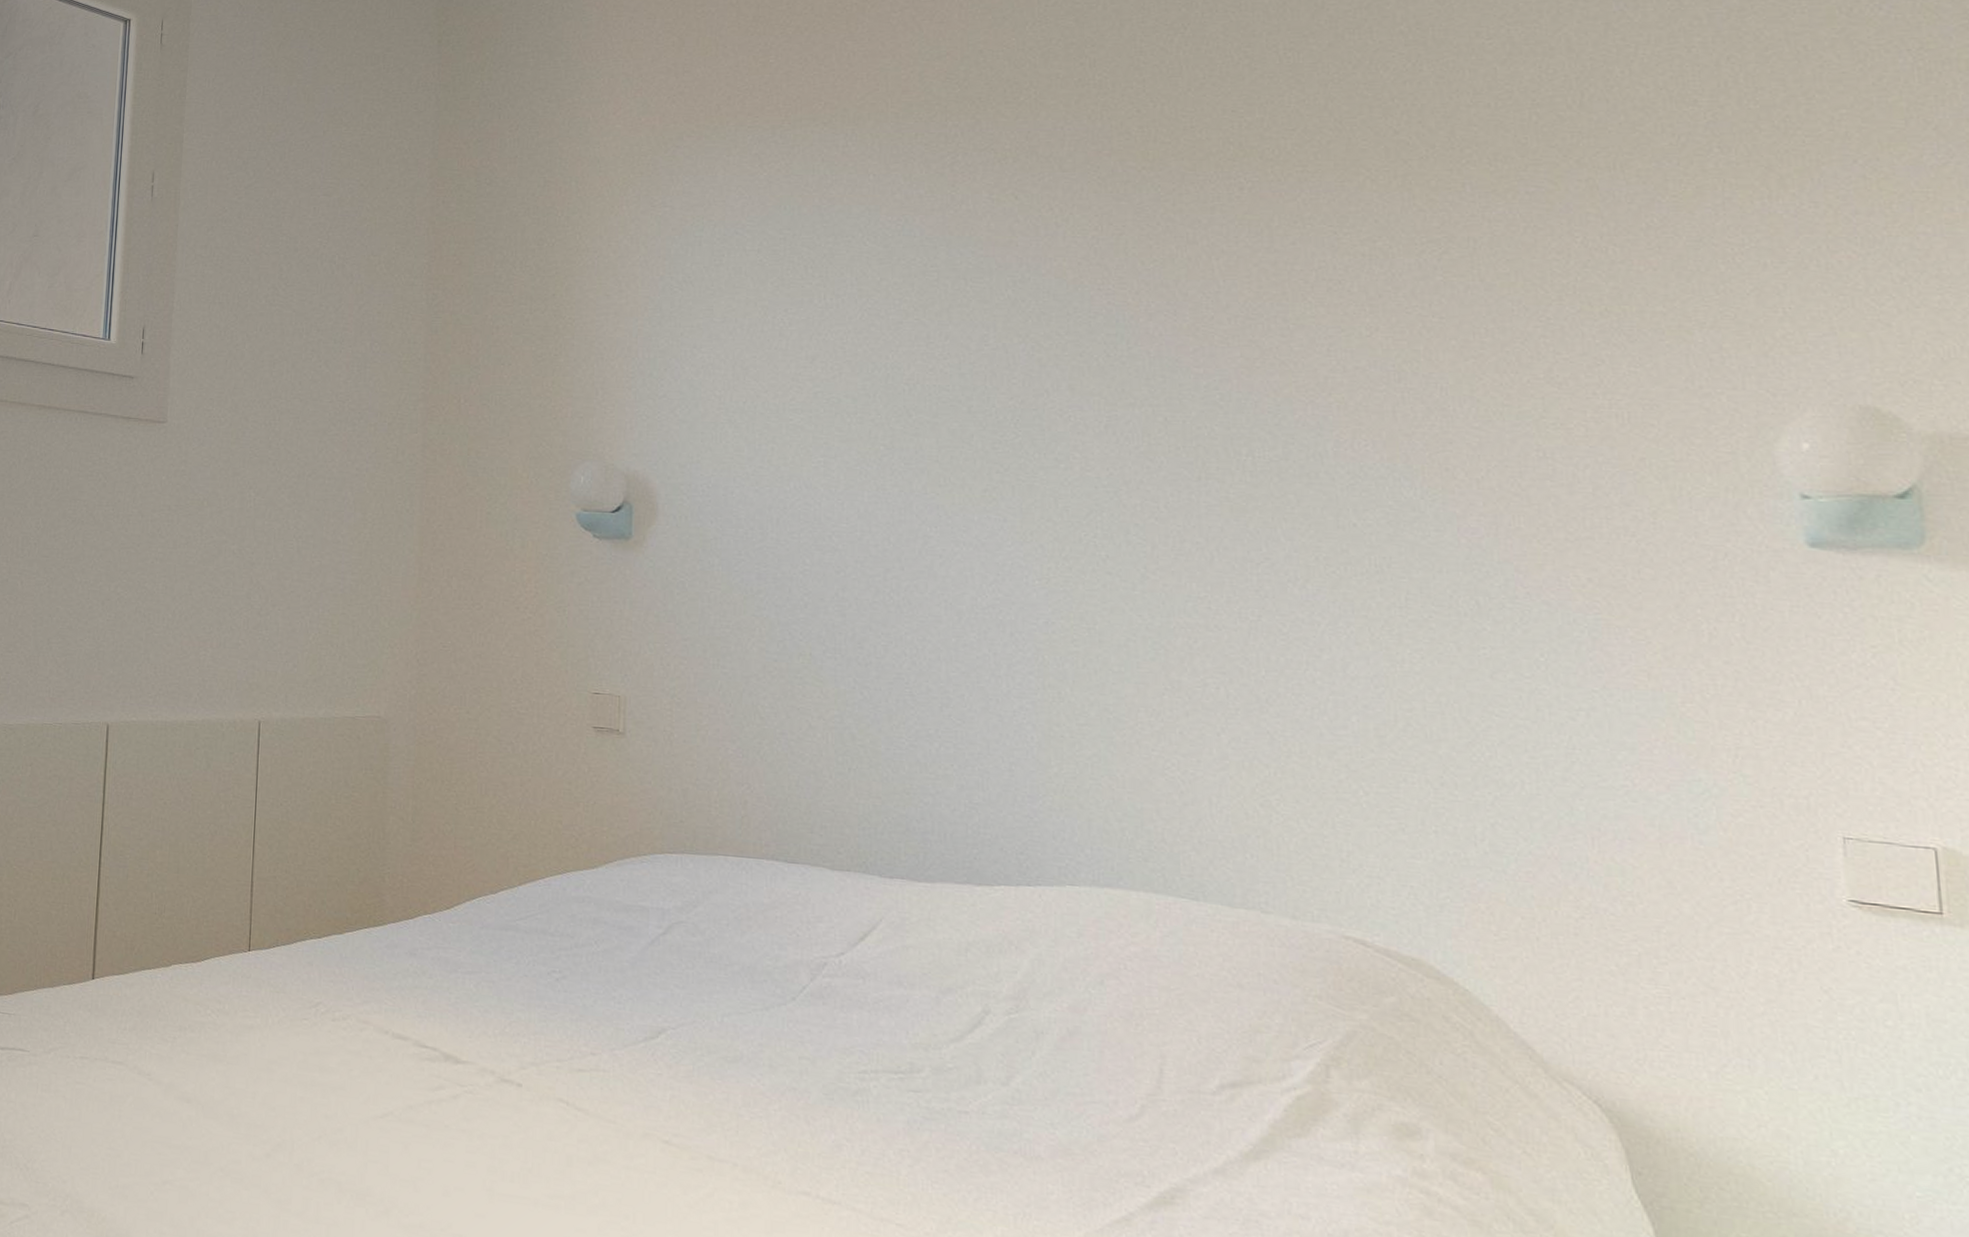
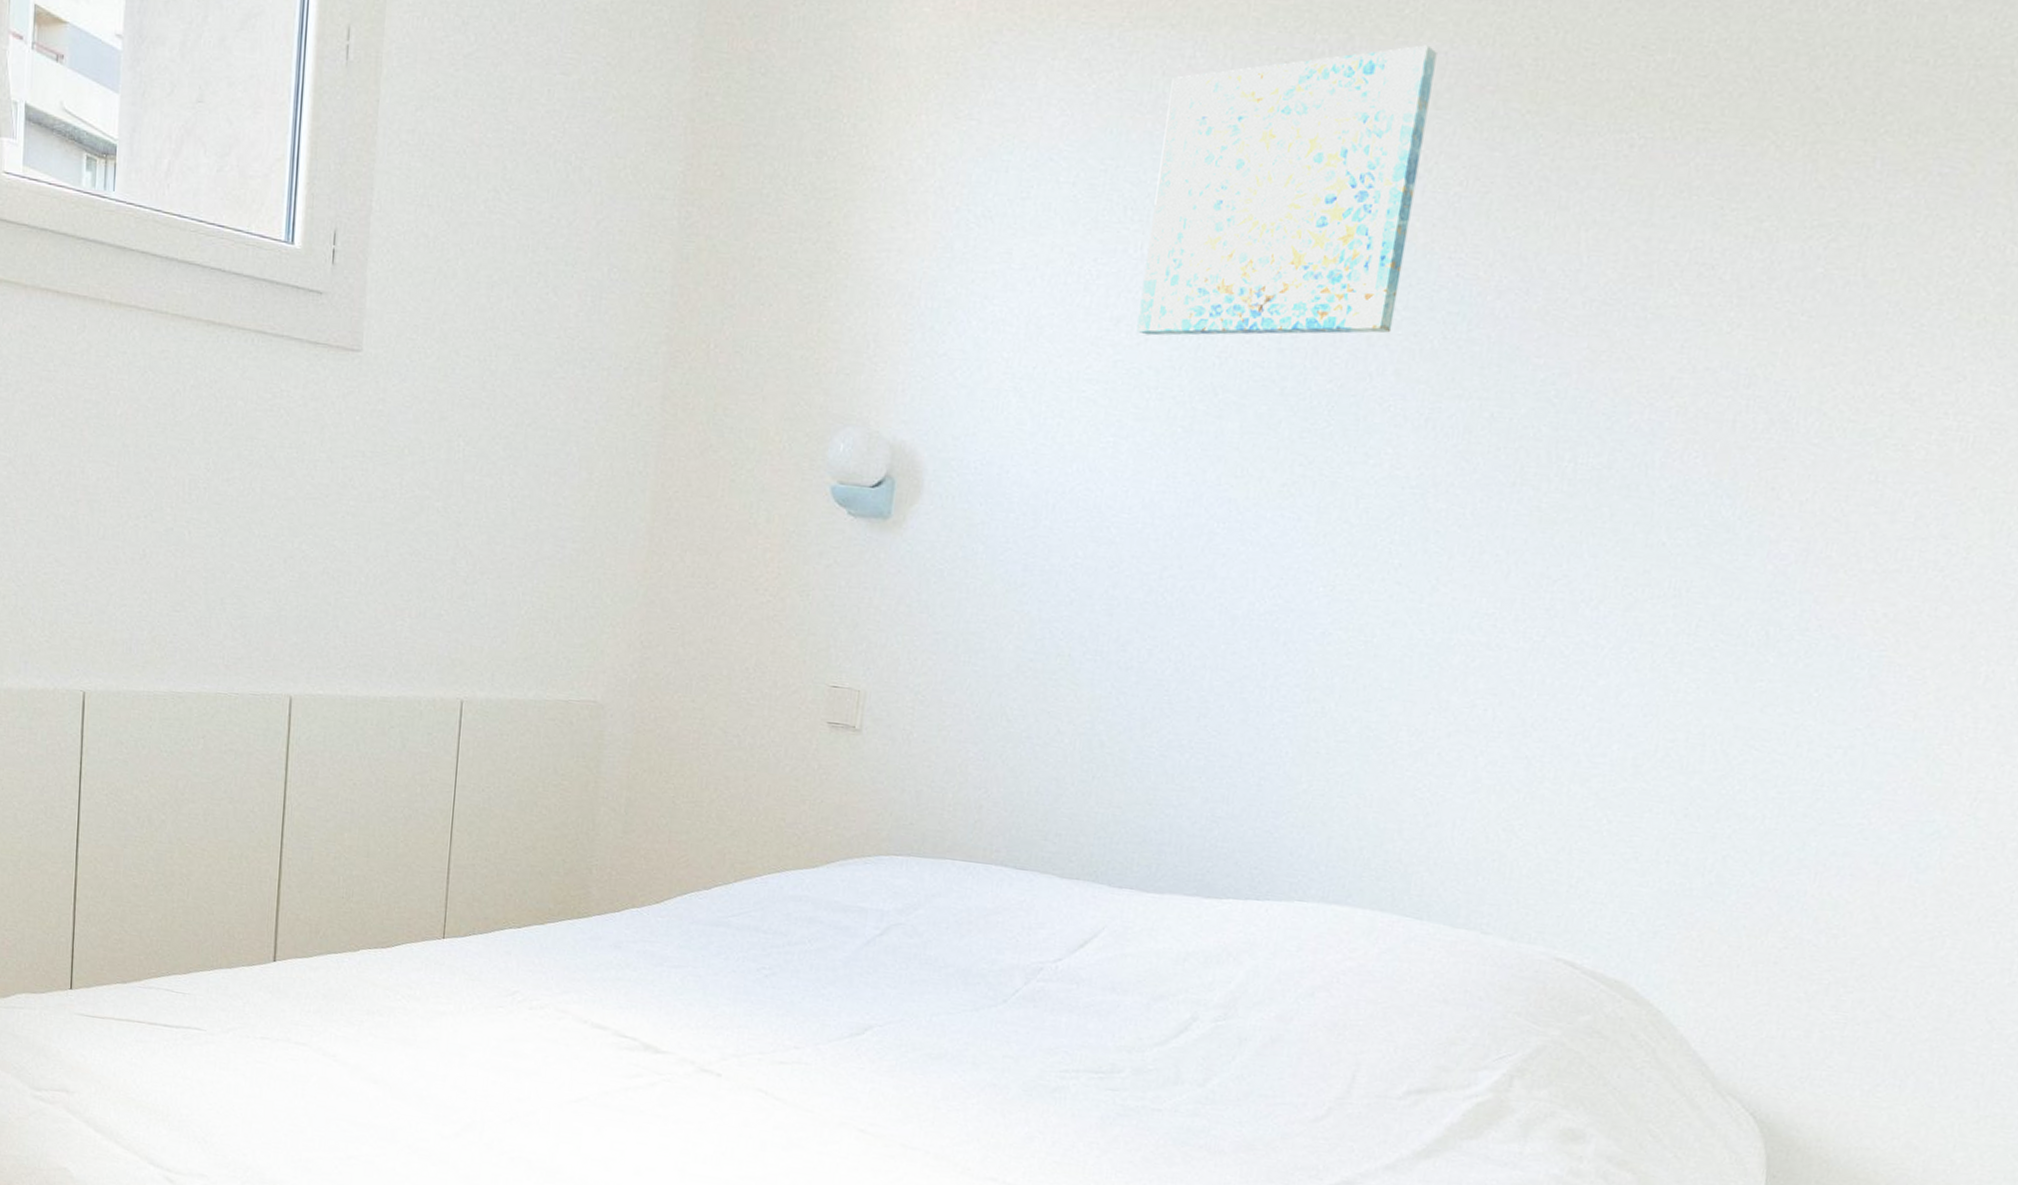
wall art: none [830,123,1059,370] -> present [1136,45,1437,336]

